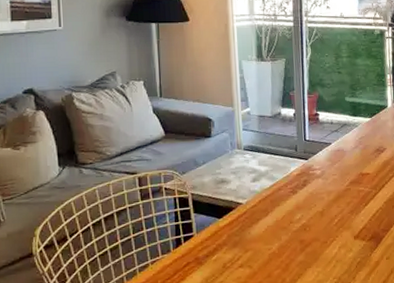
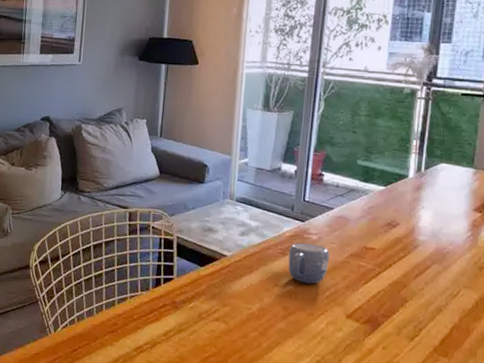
mug: none [298,178,334,216] -> present [288,242,329,284]

